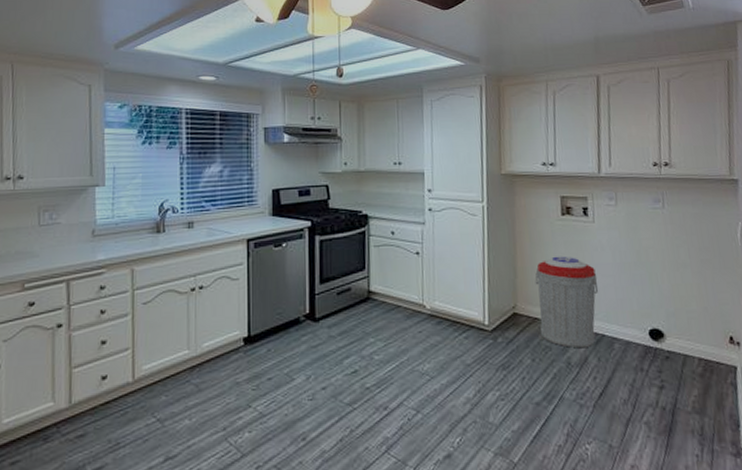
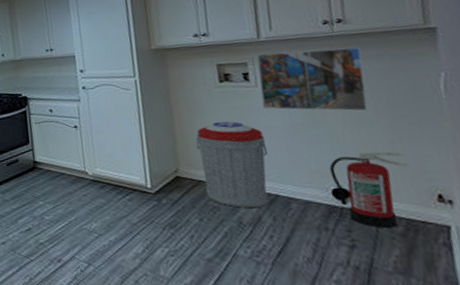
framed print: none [596,189,683,254] -> present [256,46,369,112]
fire extinguisher: none [648,293,711,369] -> present [329,151,410,228]

